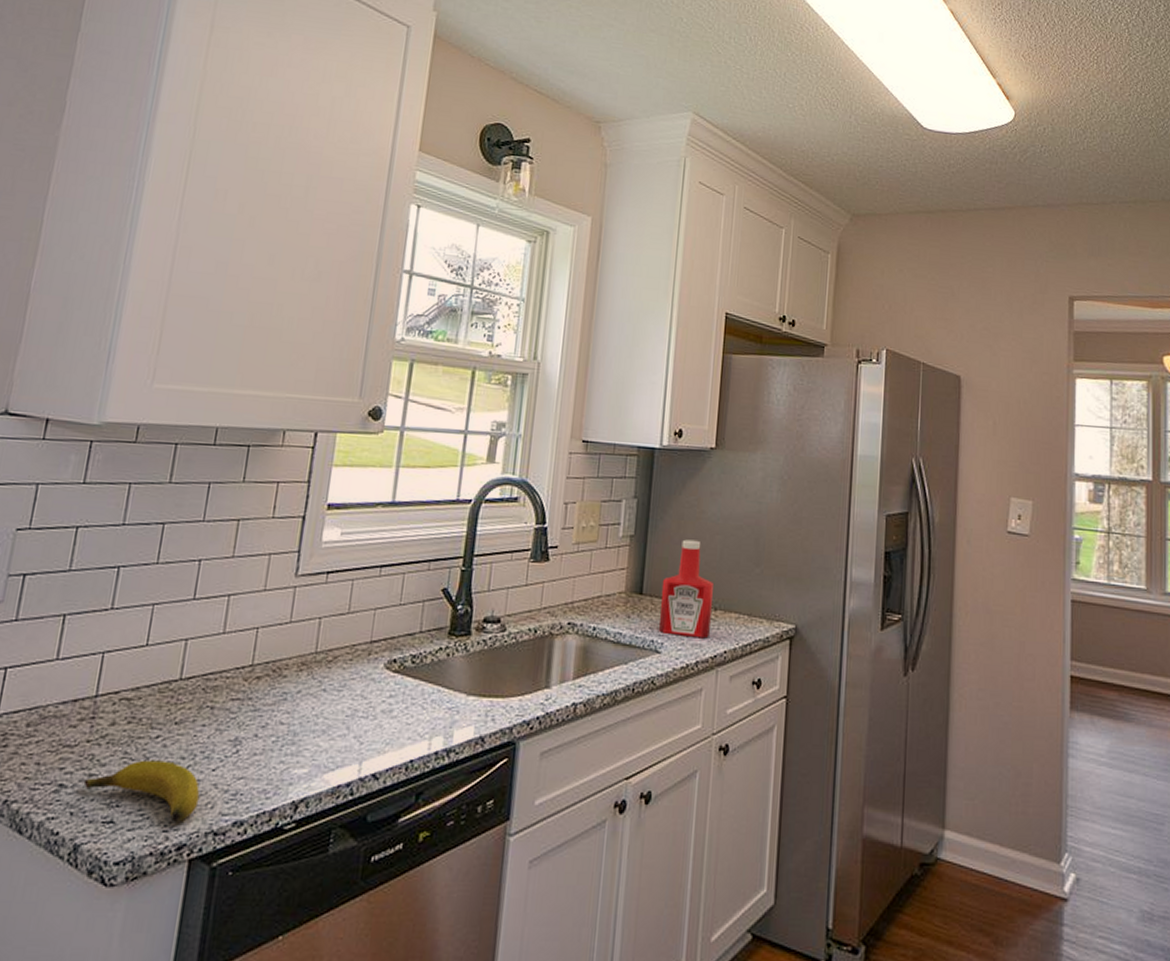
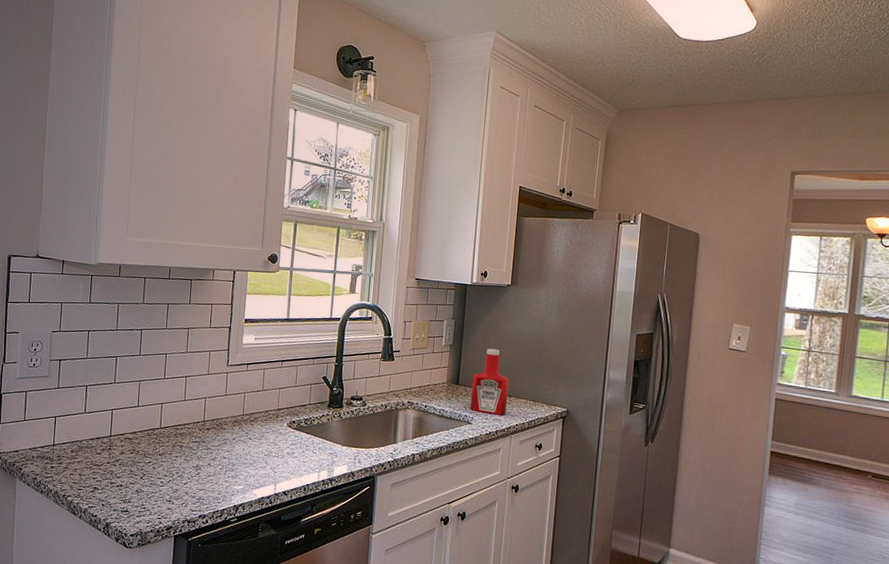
banana: present [83,760,200,822] -> none [108,475,178,514]

